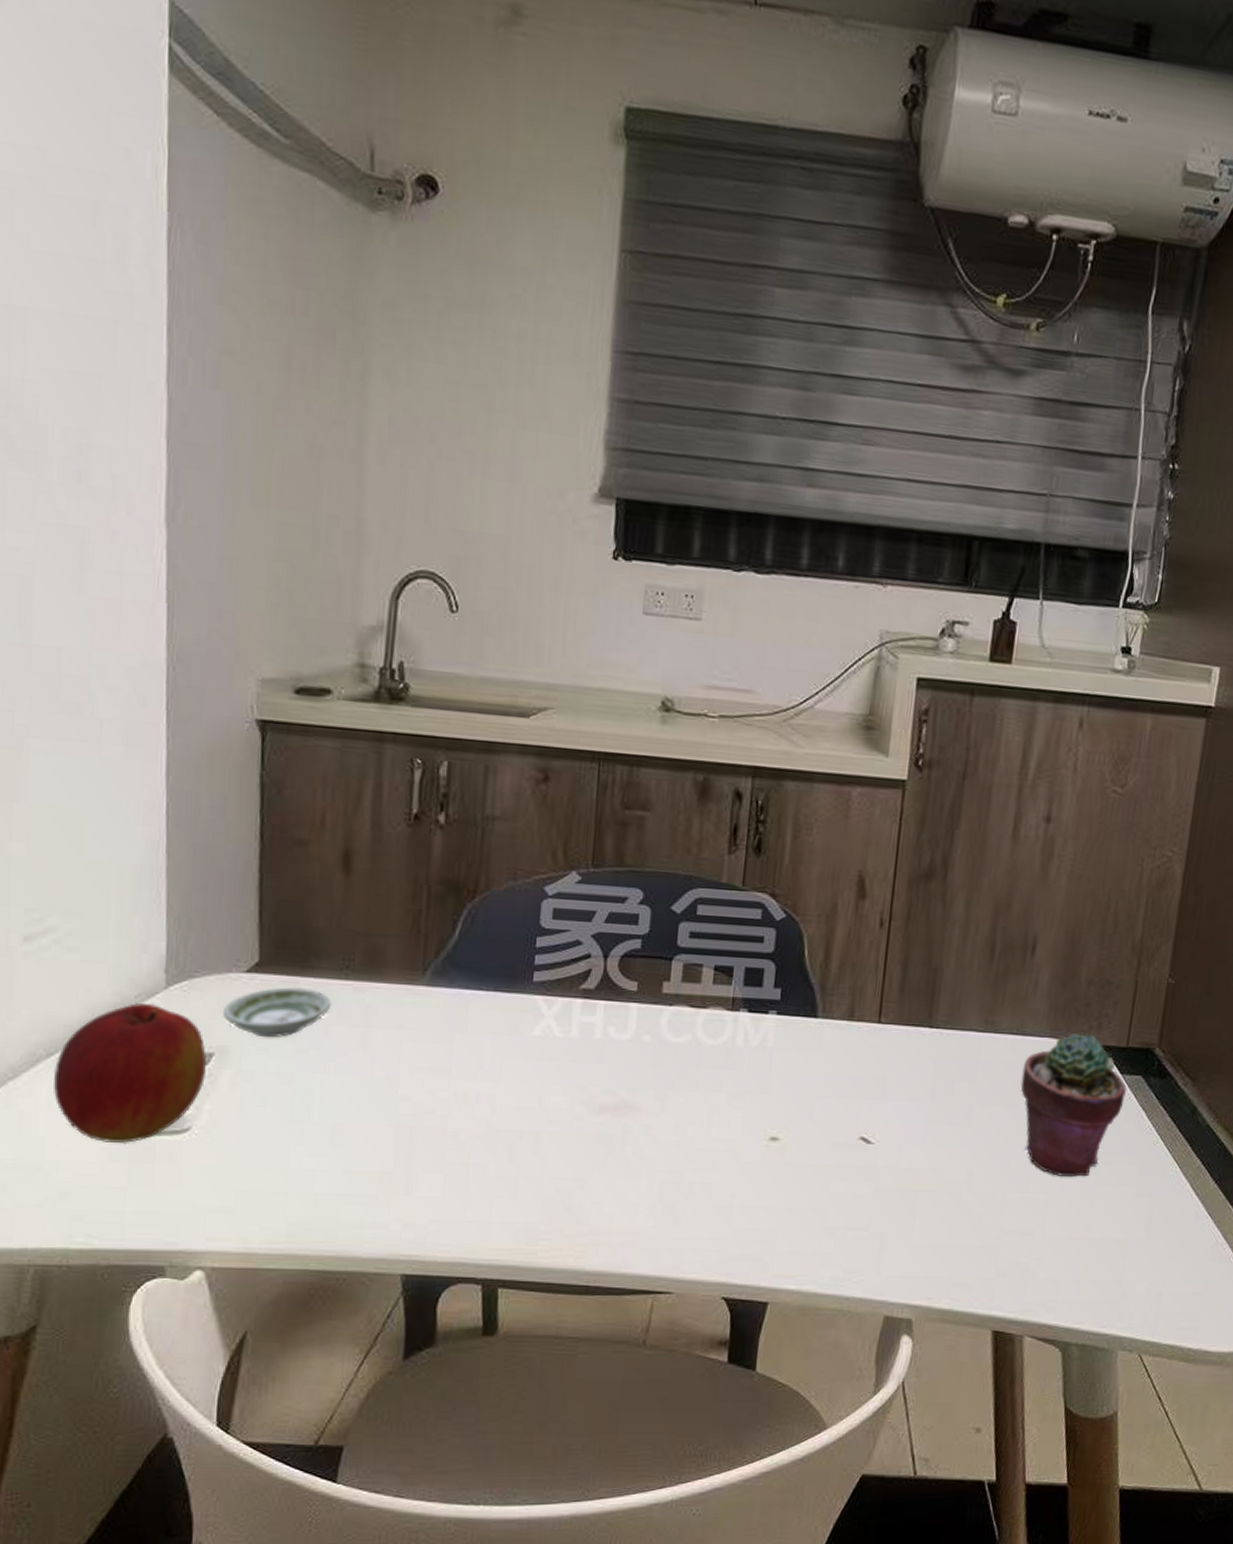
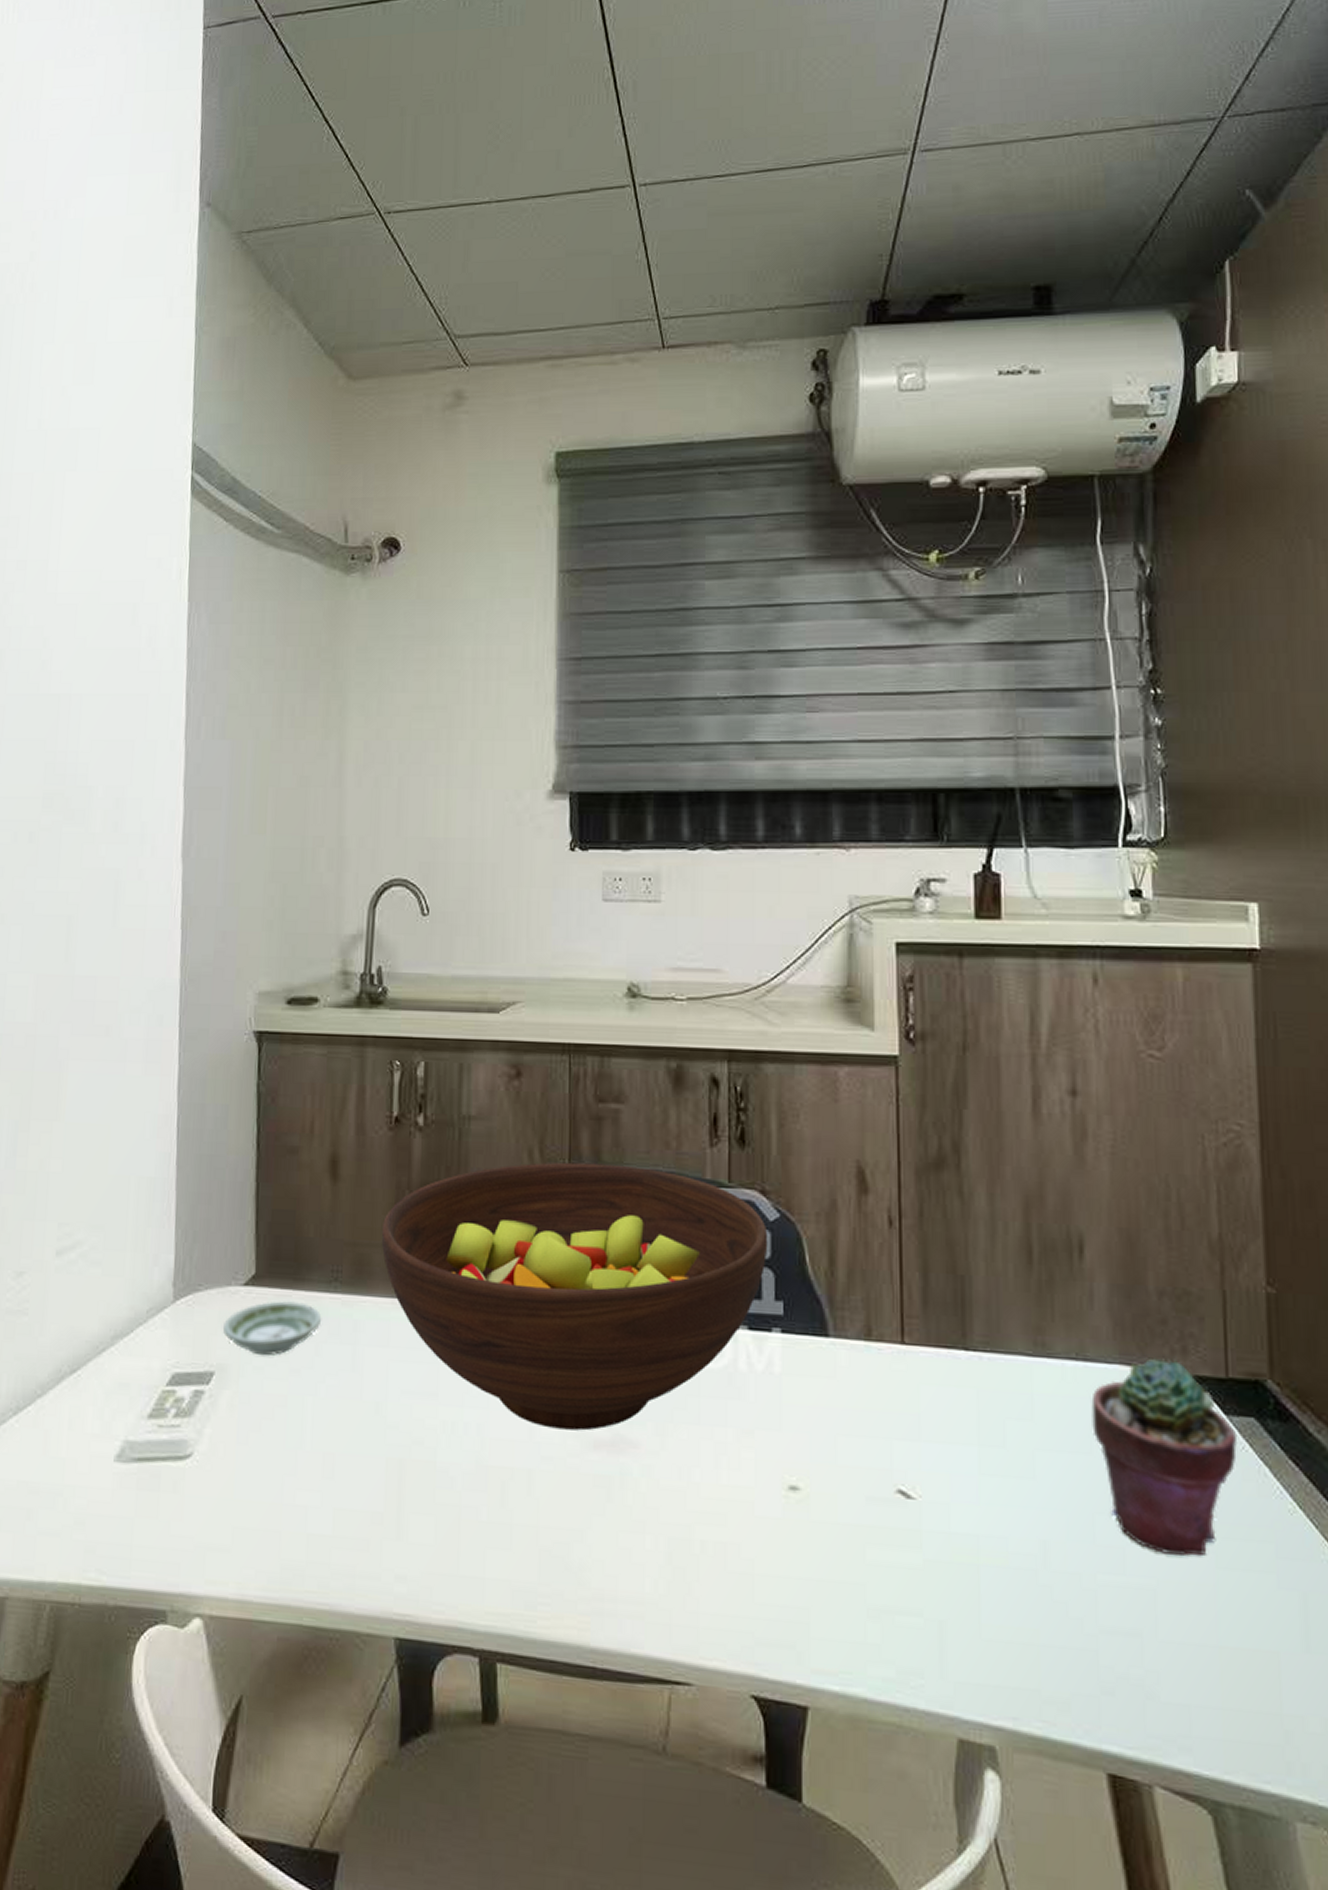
apple: present [53,1003,207,1144] -> none [75,1318,208,1470]
fruit bowl: none [396,863,774,1098] -> present [381,1162,768,1431]

